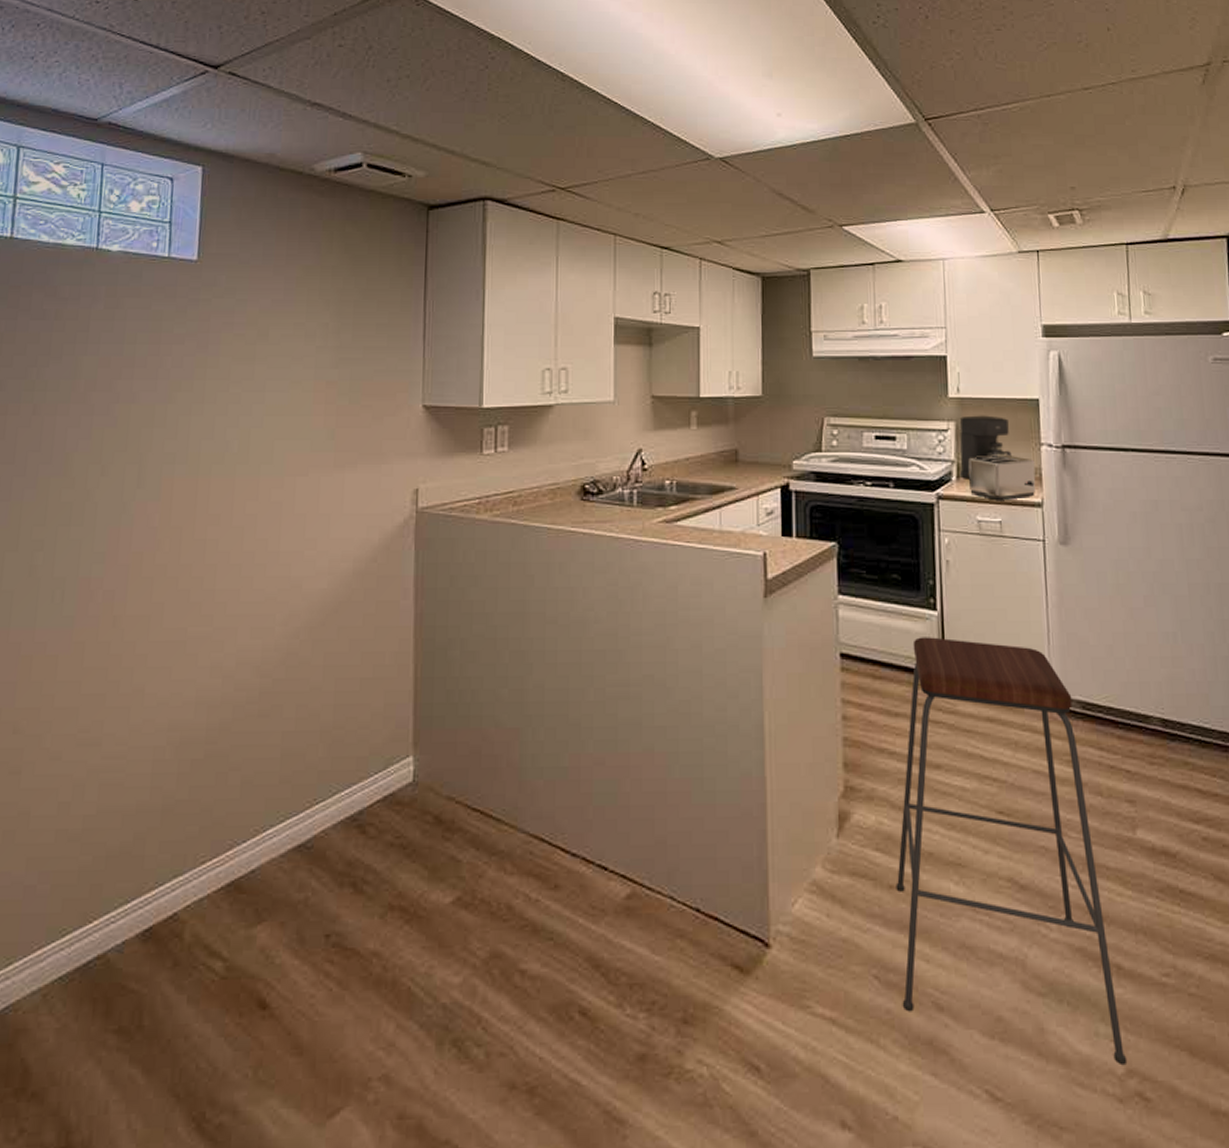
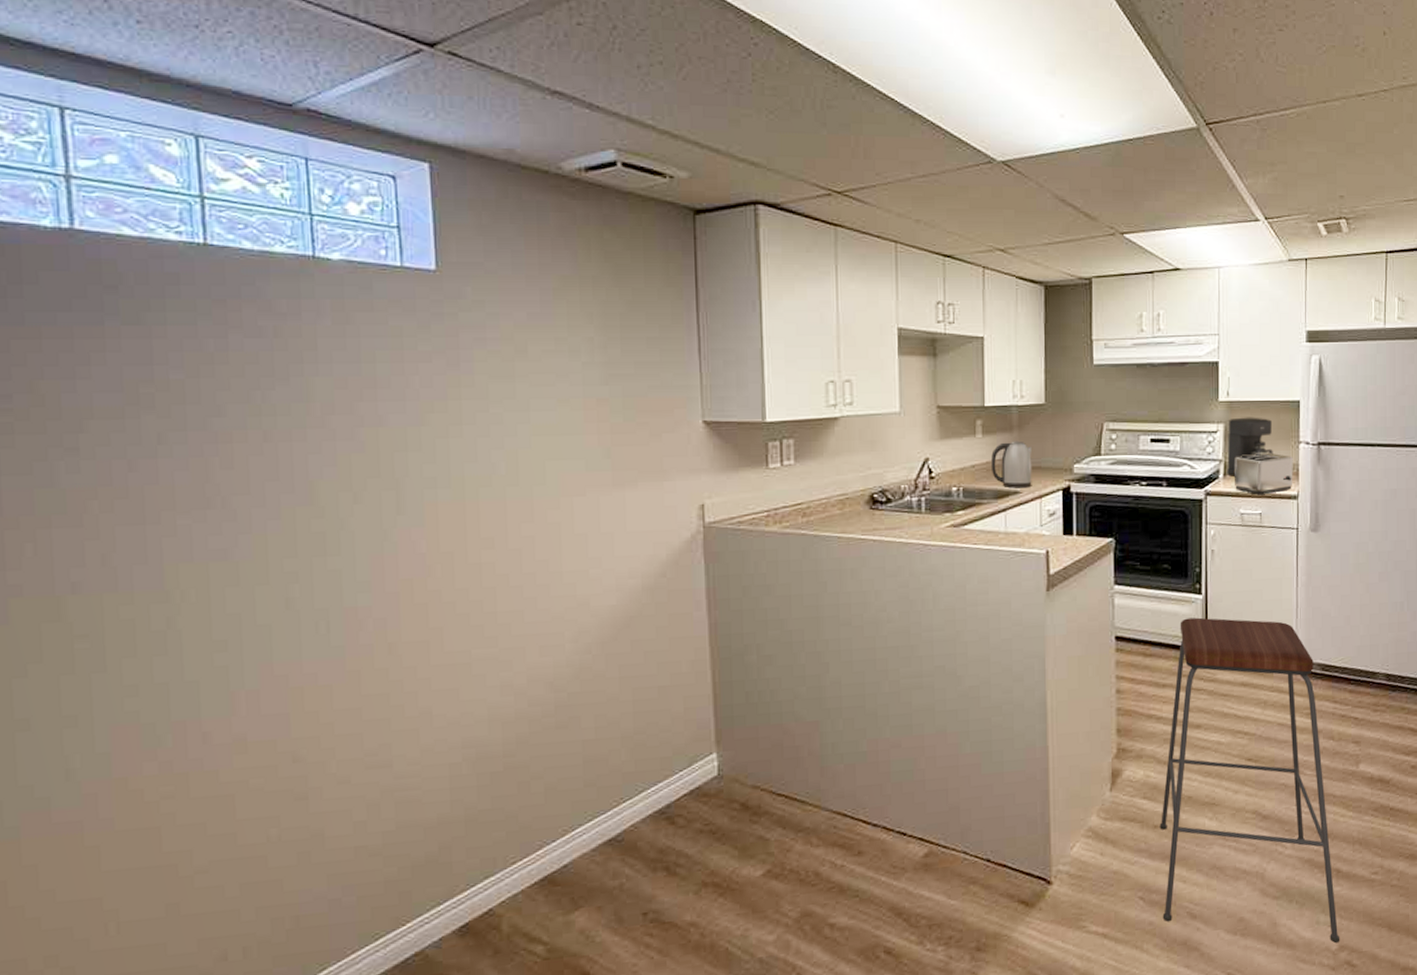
kettle: none [706,434,749,484] -> present [991,440,1033,488]

